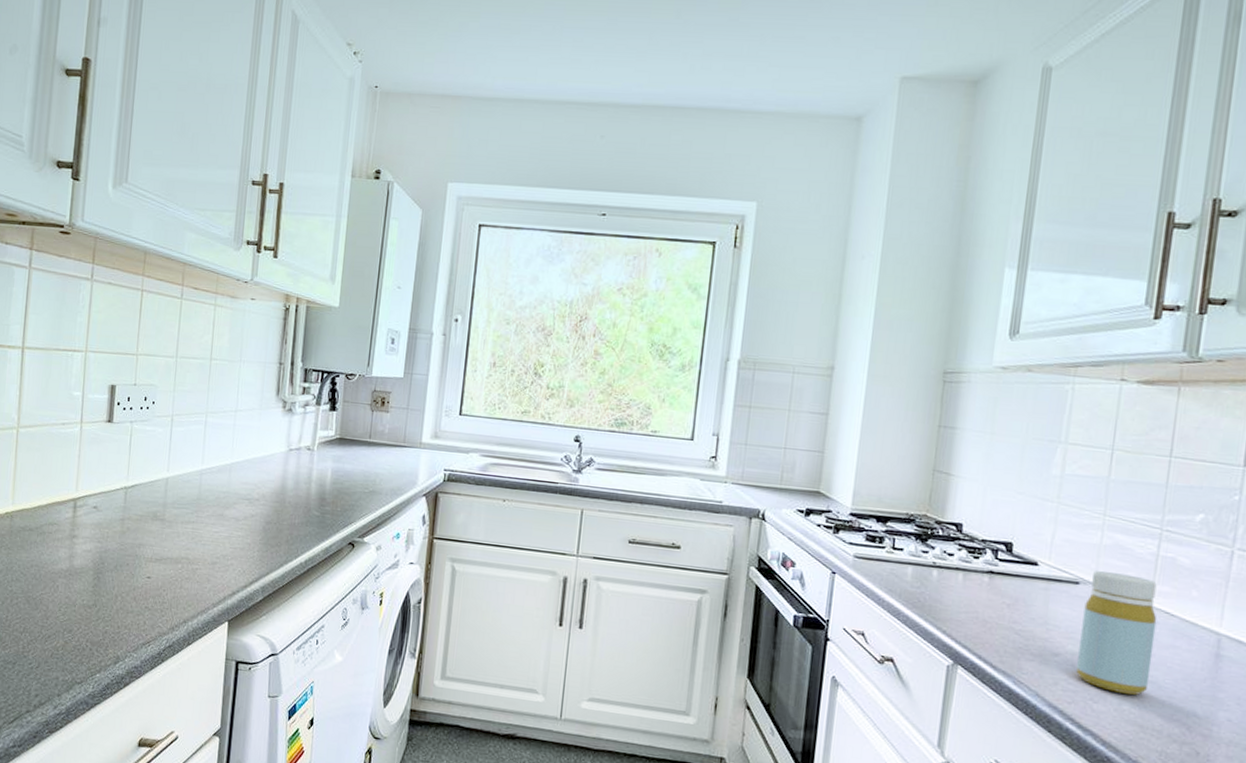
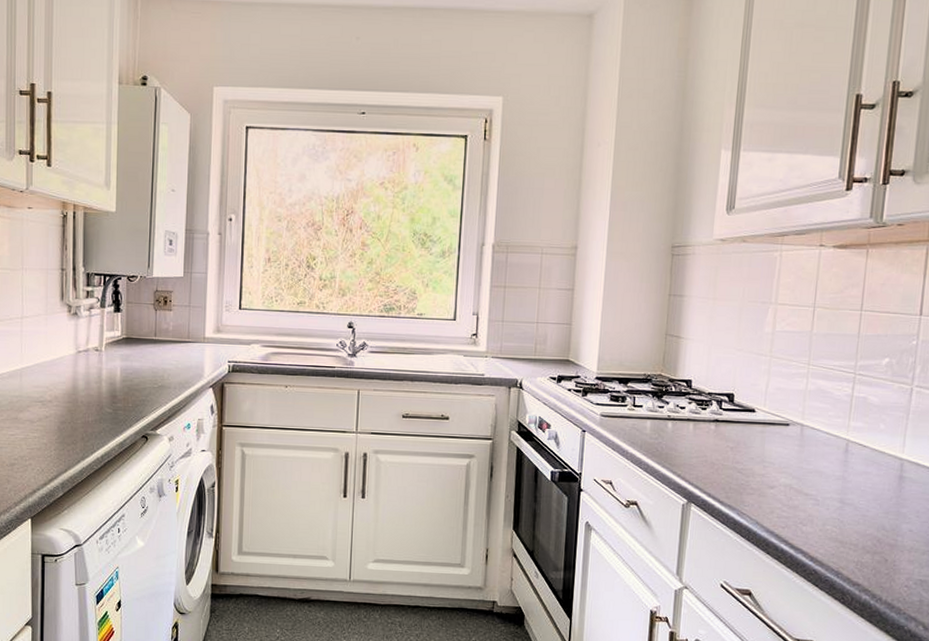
bottle: present [1076,571,1157,695] -> none [788,413,853,516]

